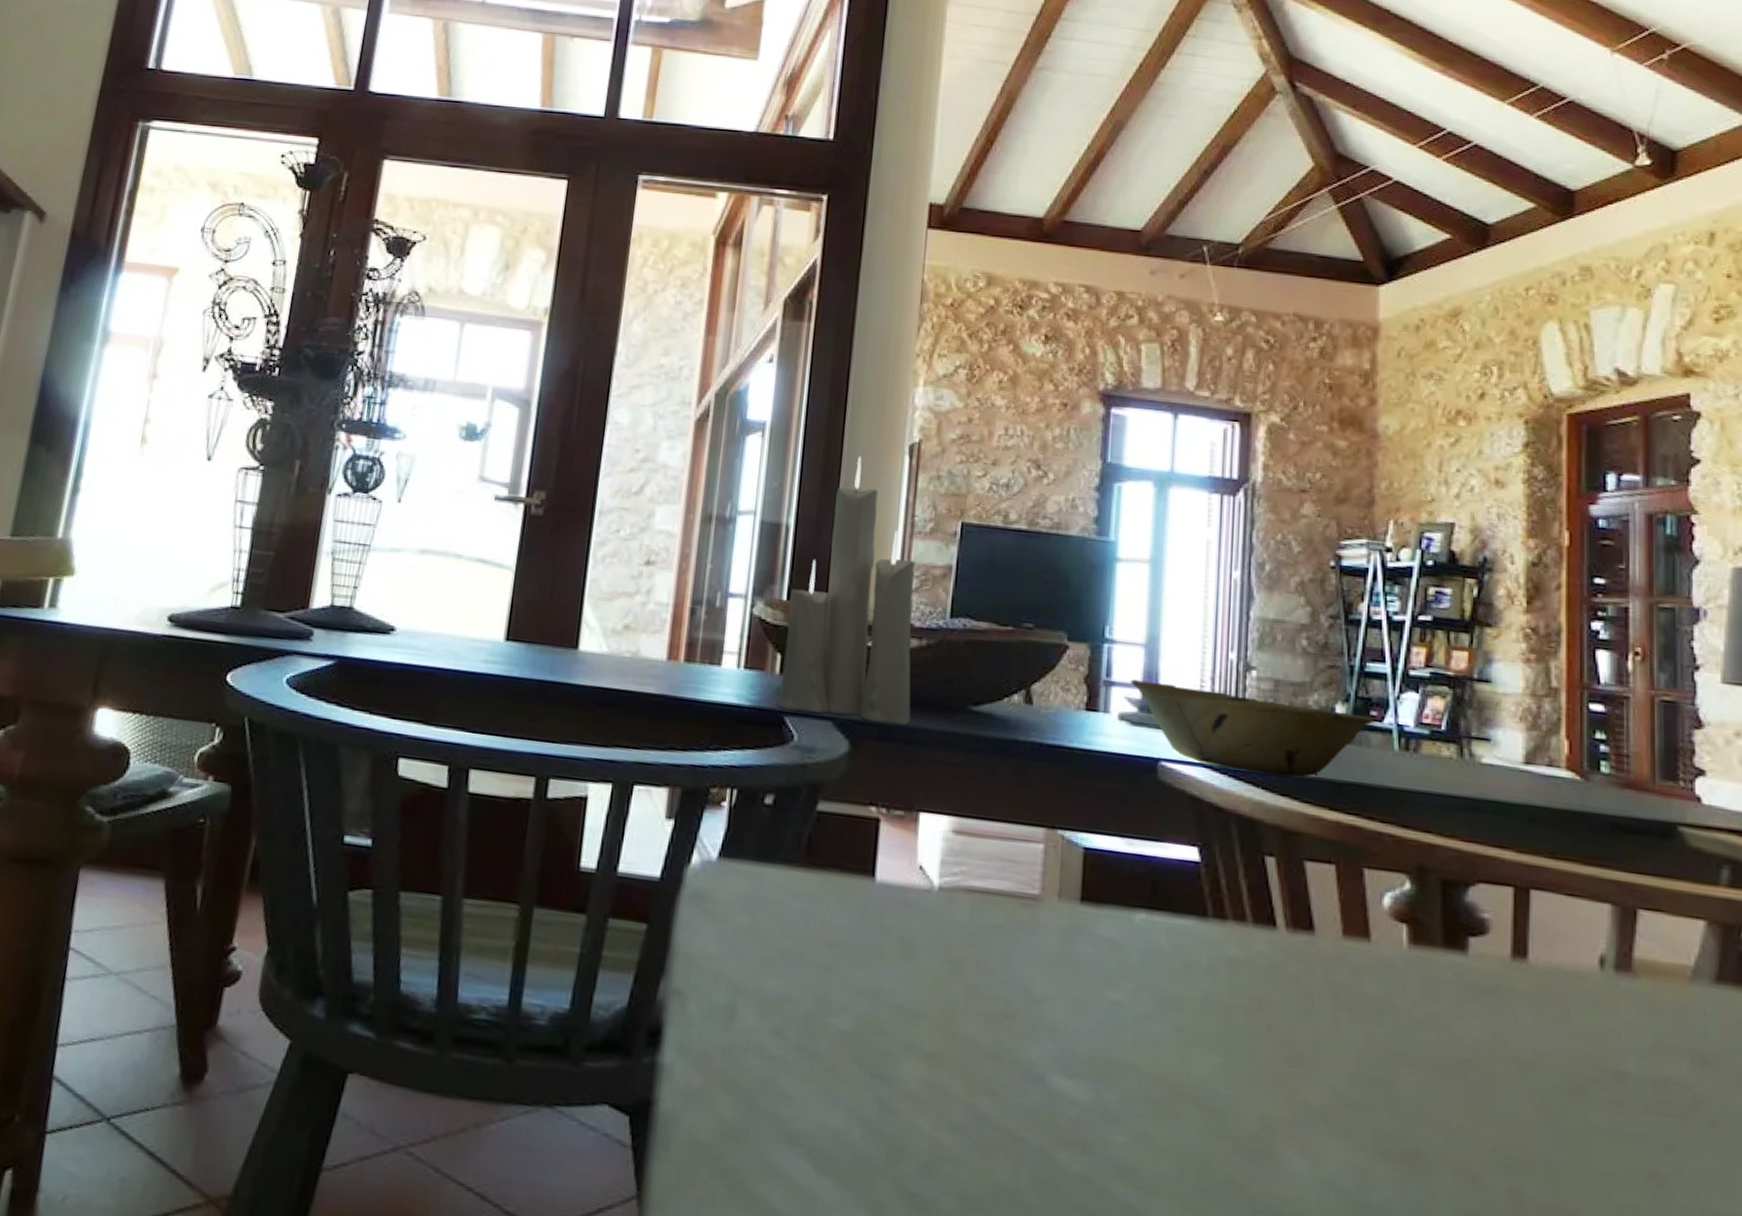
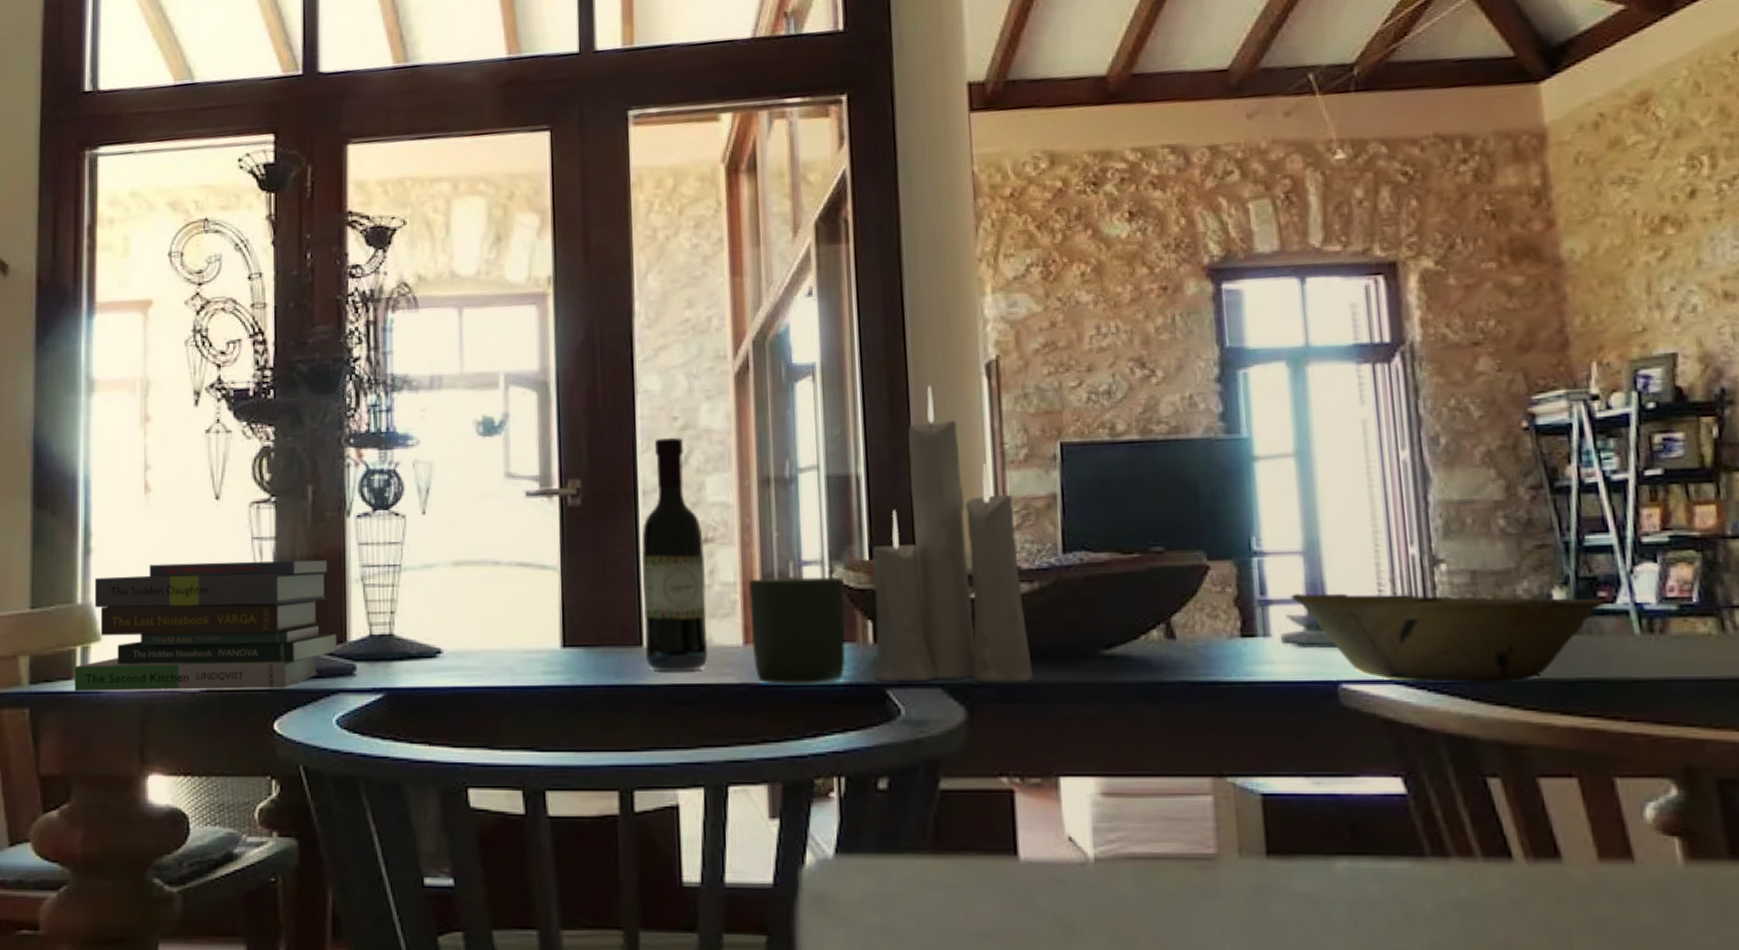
books: none [40,511,303,644] -> present [74,560,336,691]
wine bottle: none [578,466,646,678] -> present [642,438,708,672]
mug: none [673,602,762,706] -> present [747,576,847,686]

